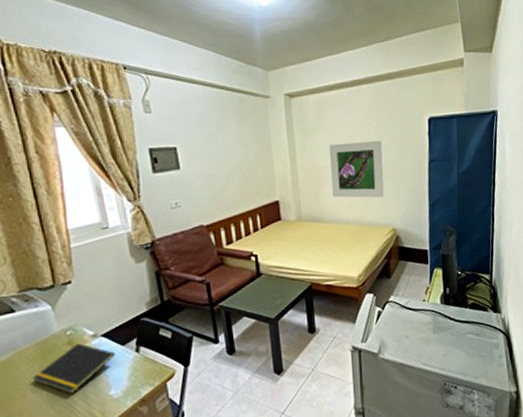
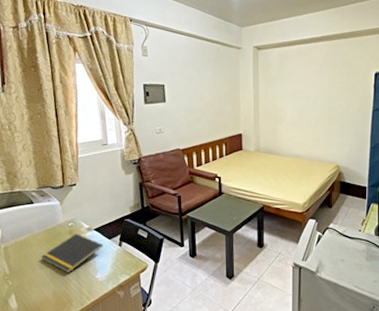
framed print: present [329,140,384,198] -> none [287,89,332,138]

